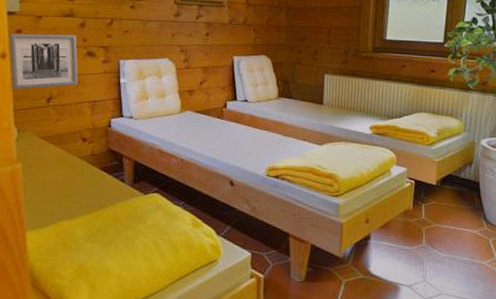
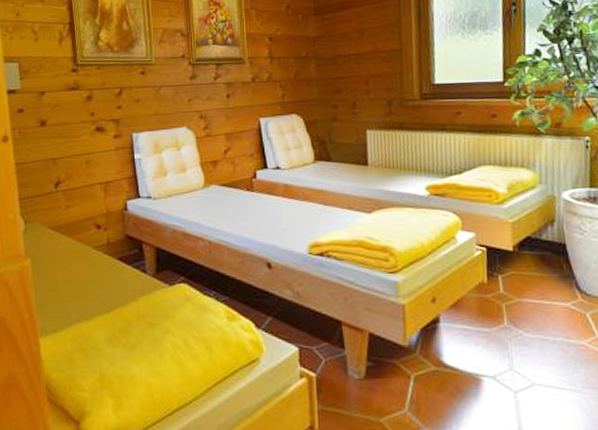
wall art: present [9,33,79,90] -> none [11,110,88,176]

